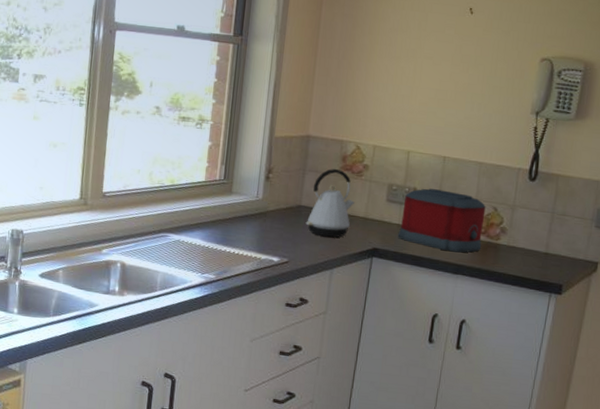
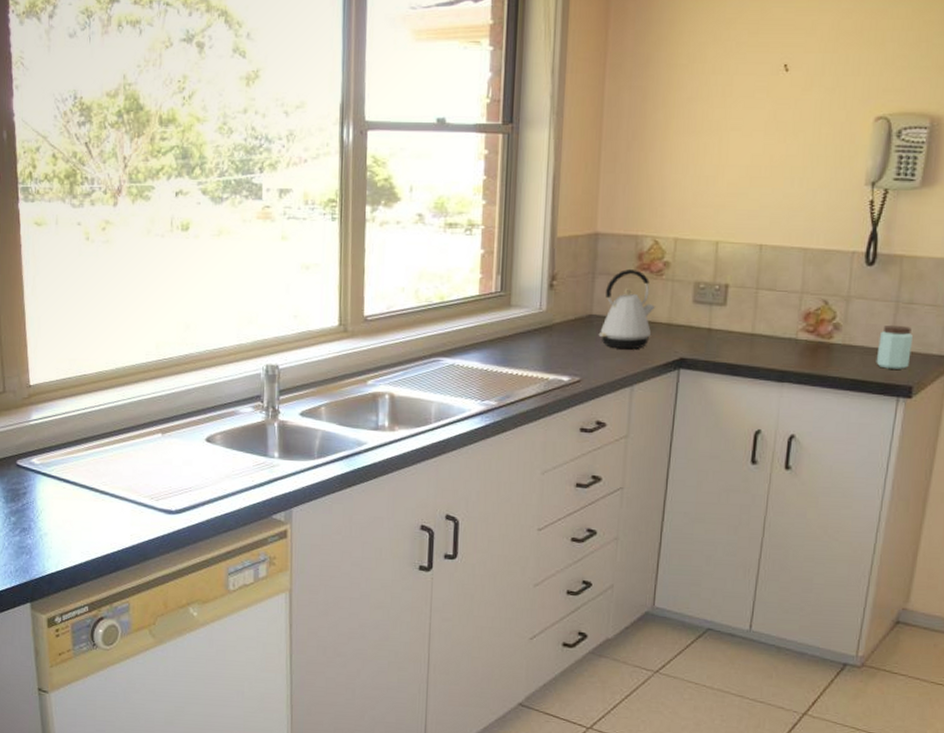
toaster: present [397,188,486,253] -> none [708,284,814,357]
peanut butter: none [534,231,564,270] -> present [876,324,913,369]

